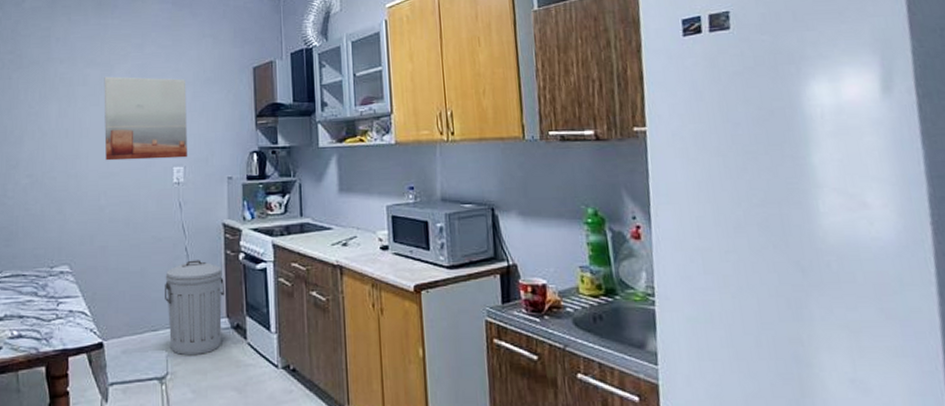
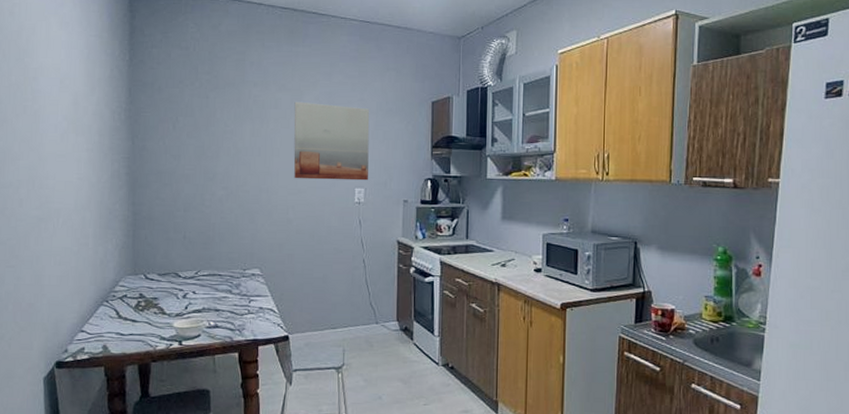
trash can: present [165,260,224,355] -> none [344,271,396,350]

